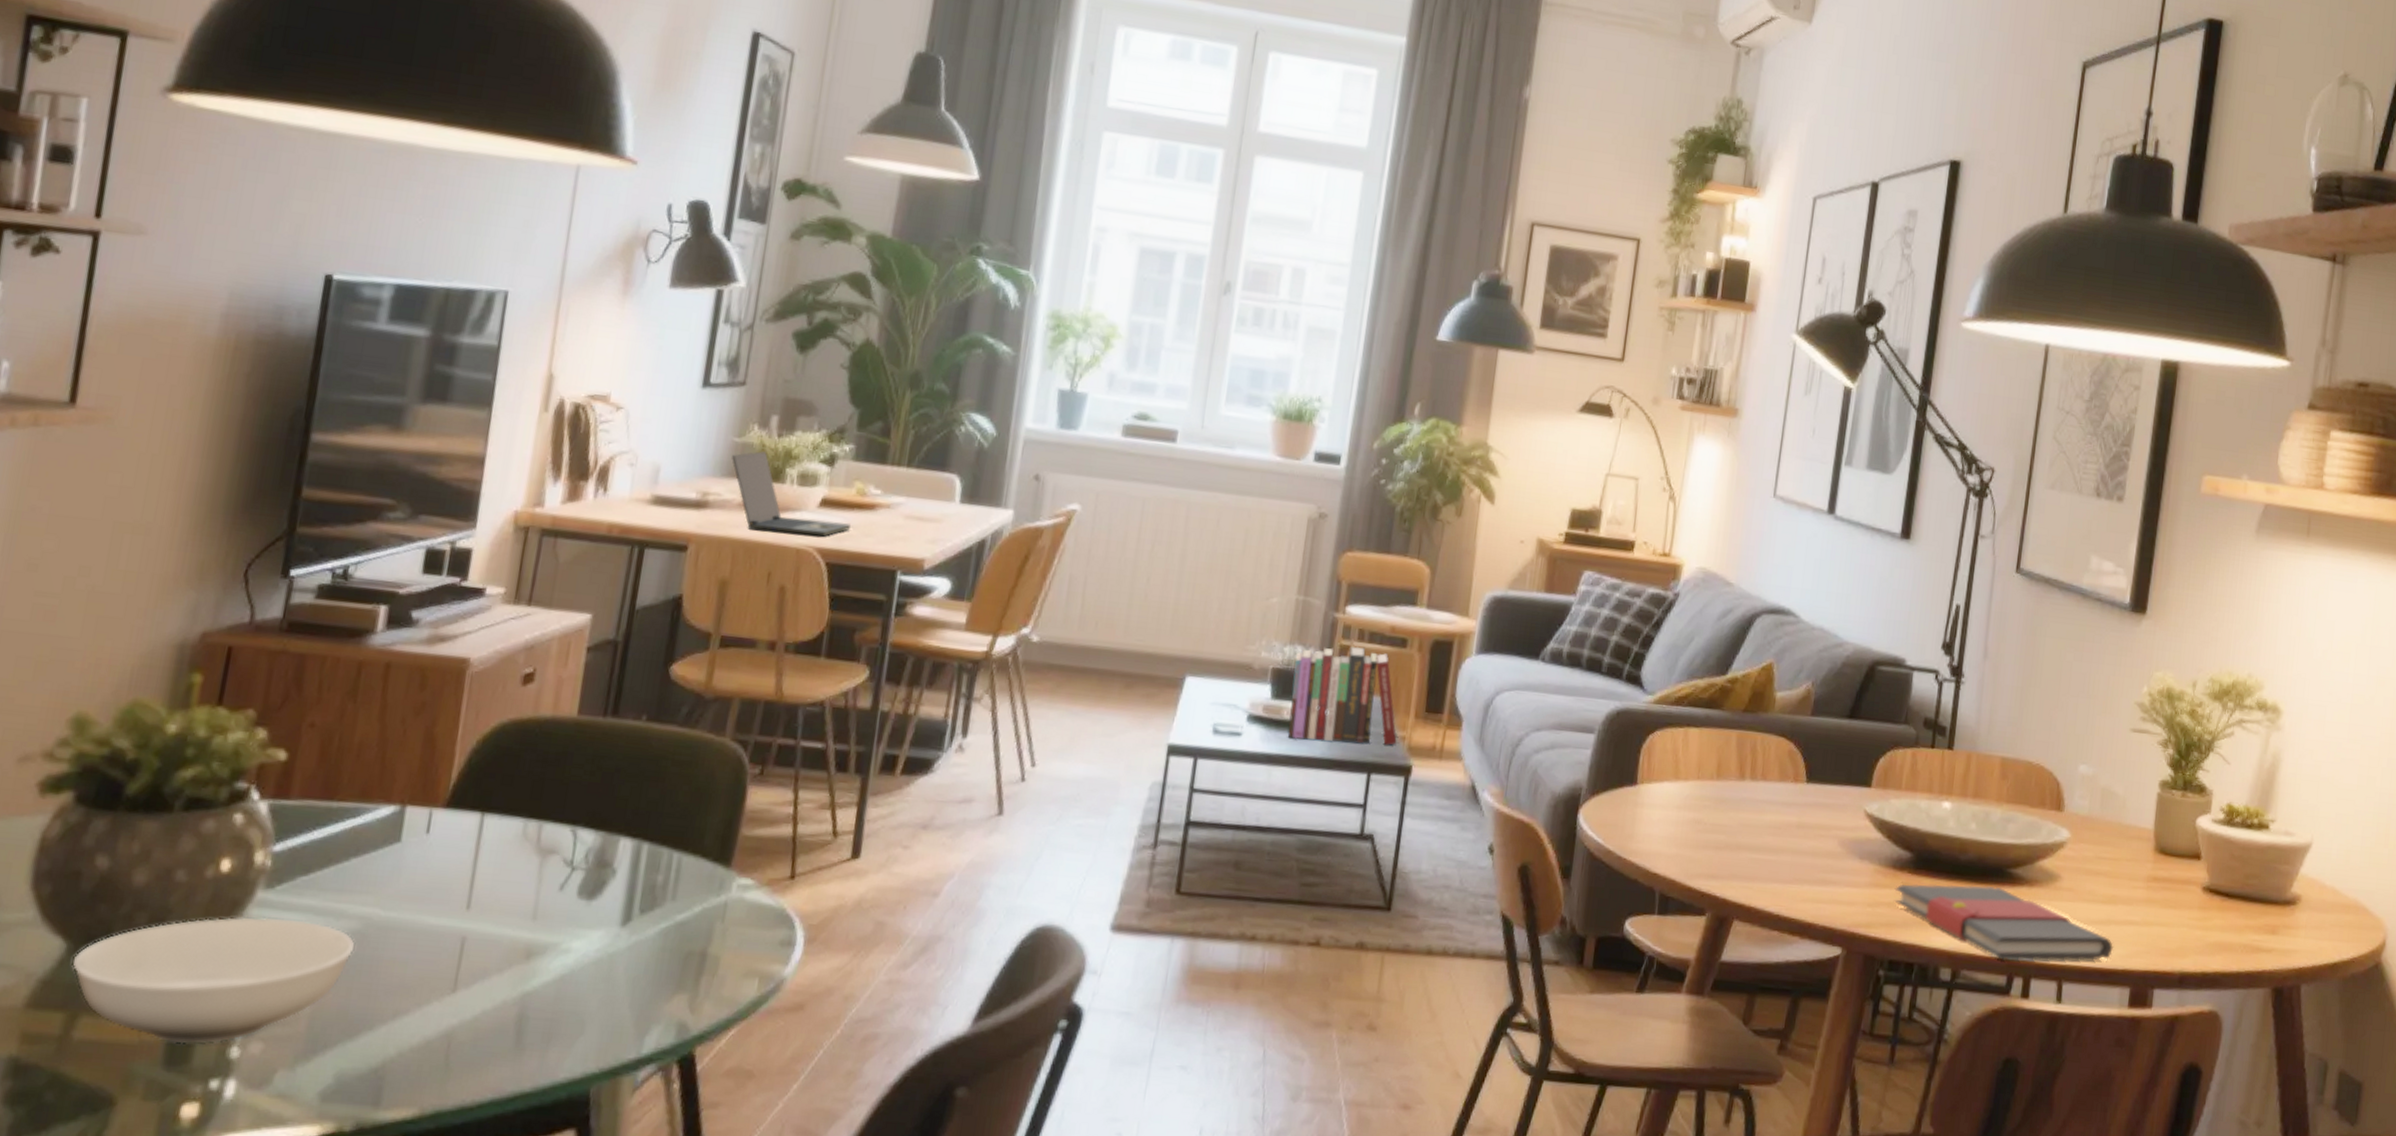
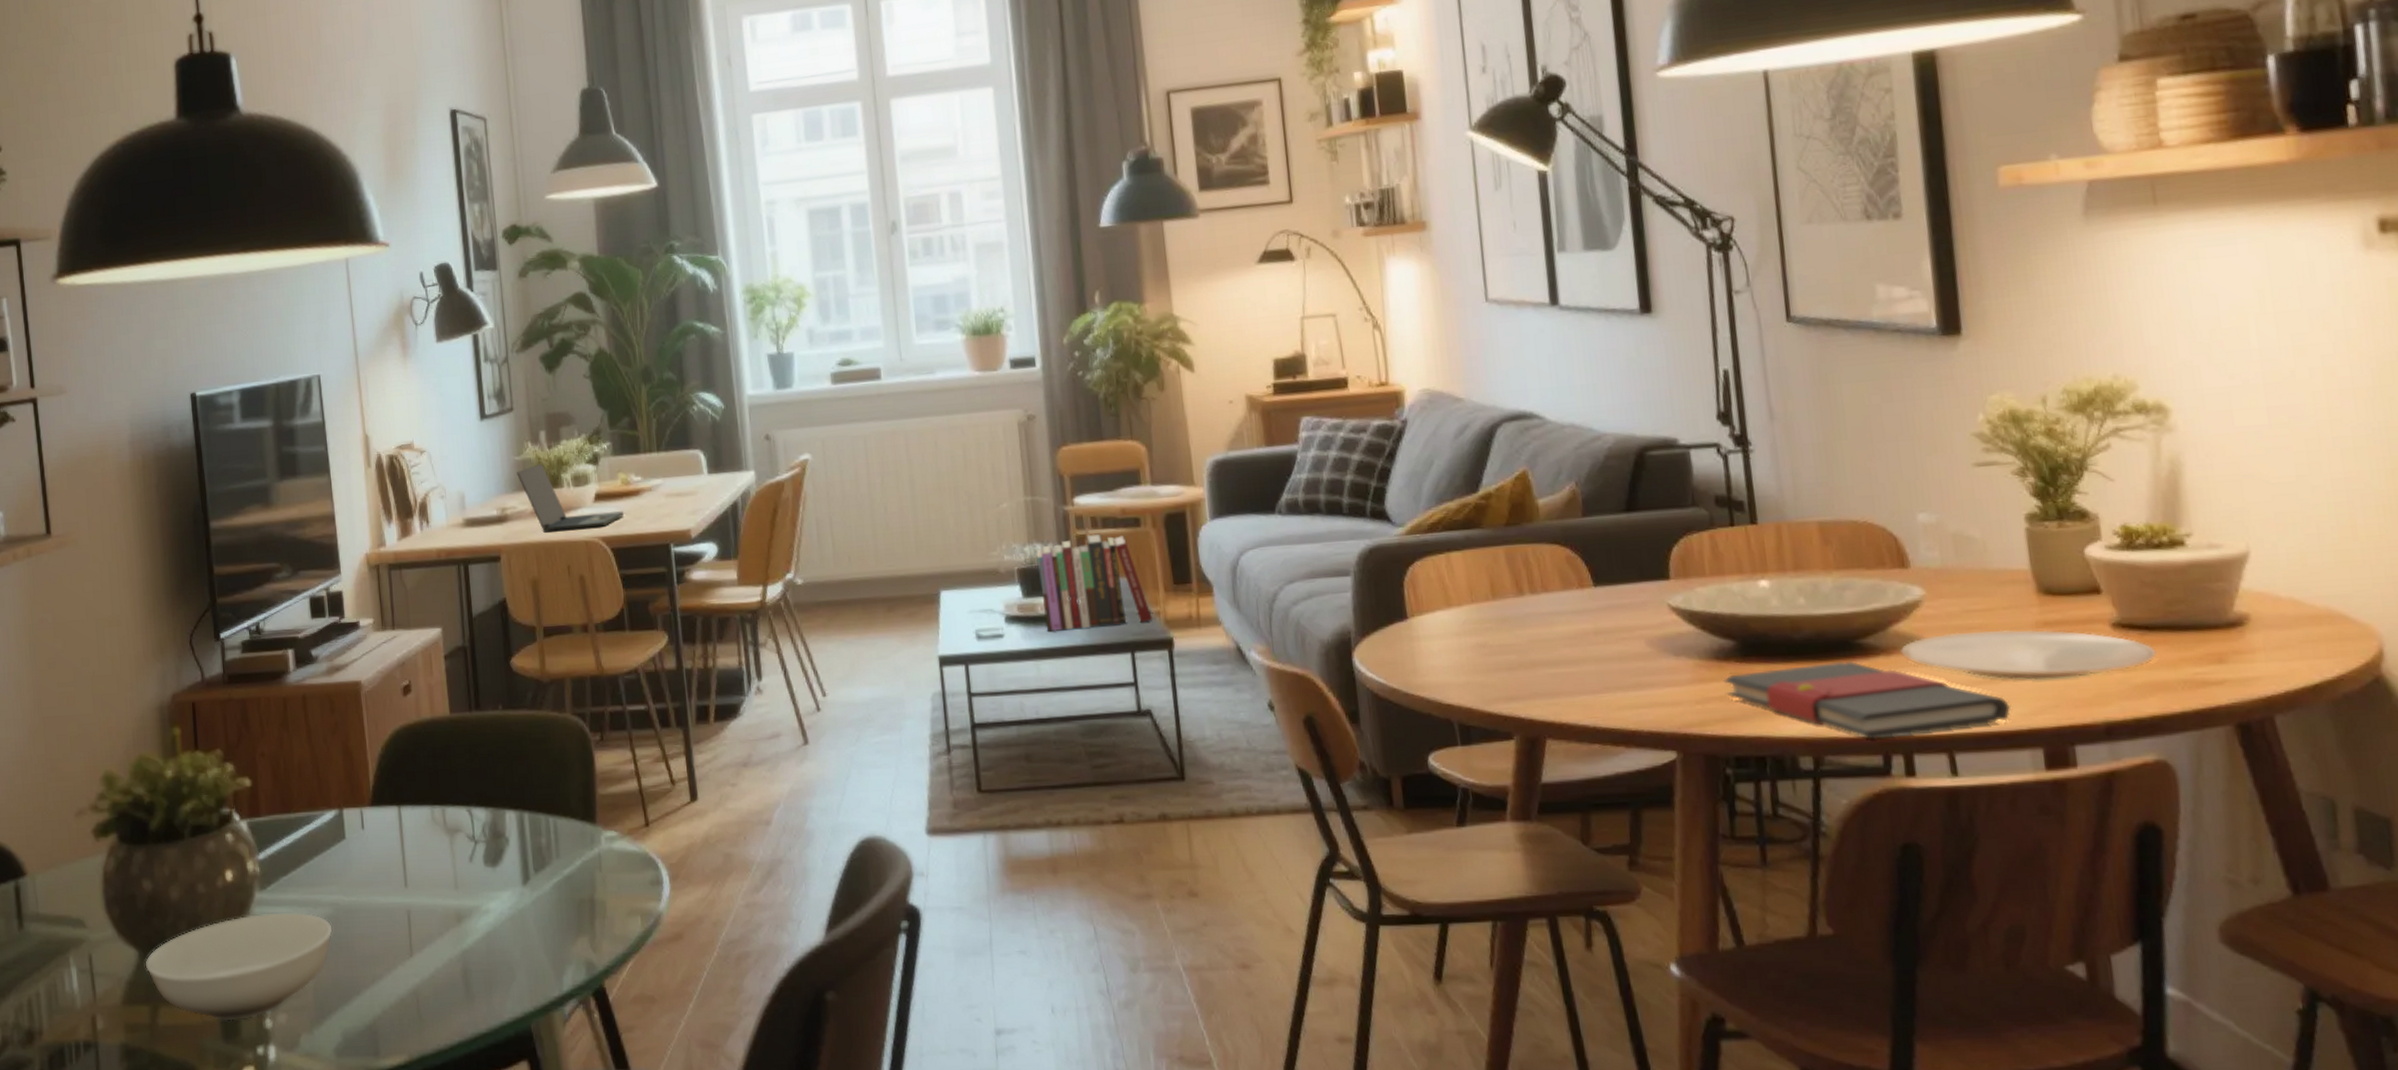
plate: none [2041,875,2230,929] -> present [1901,630,2157,680]

